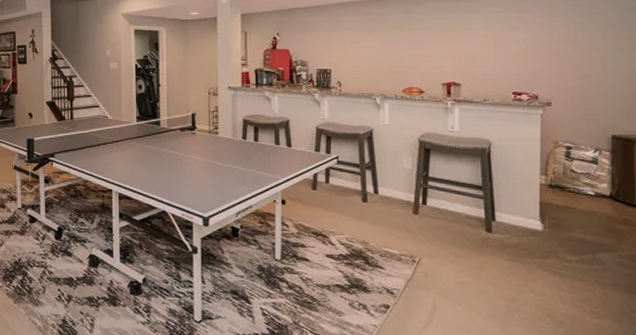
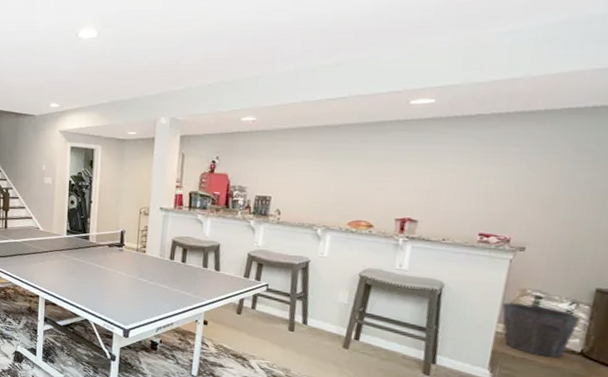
waste bin: none [541,155,604,204] -> present [501,302,580,358]

